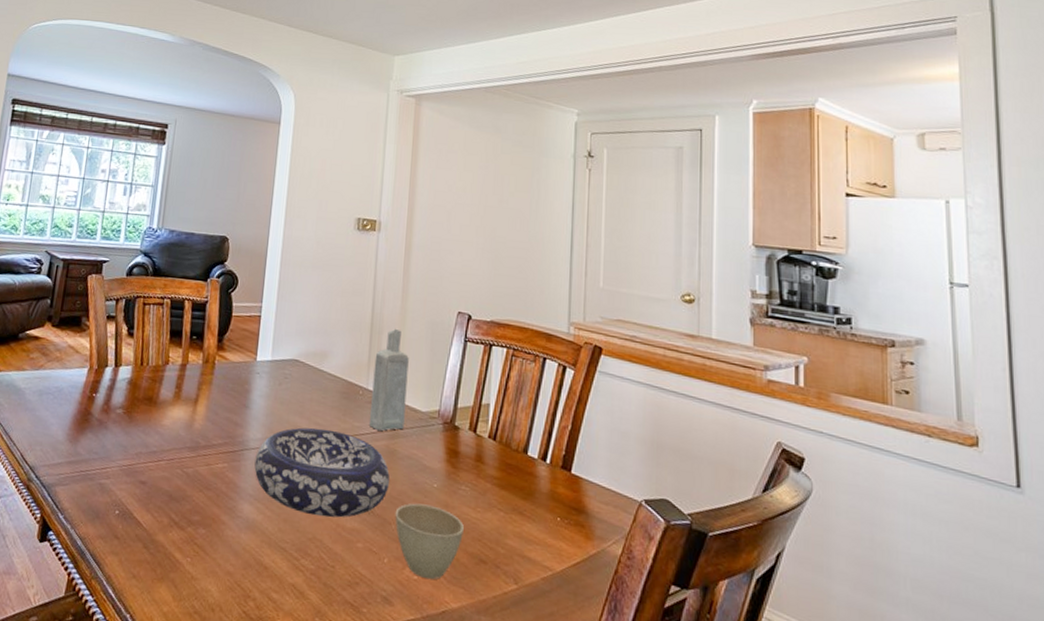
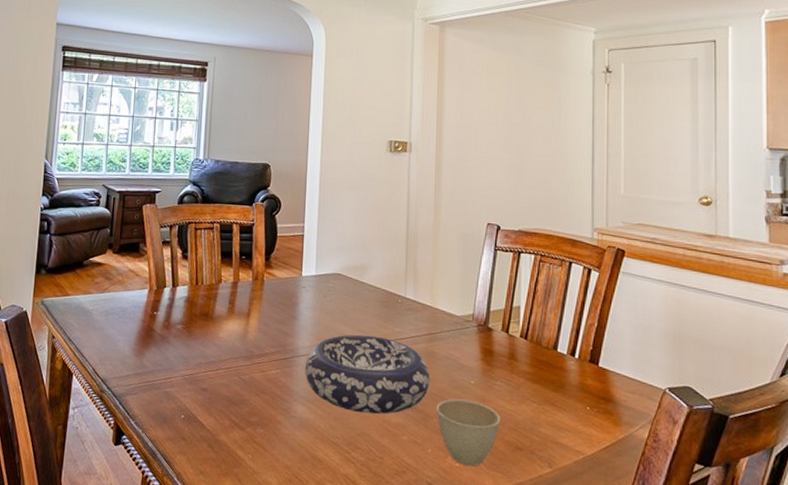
bottle: present [370,328,409,431] -> none [409,241,443,335]

